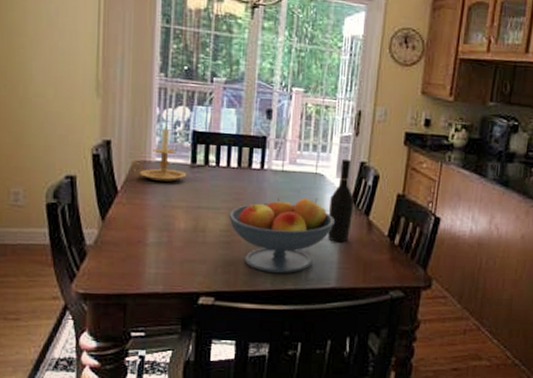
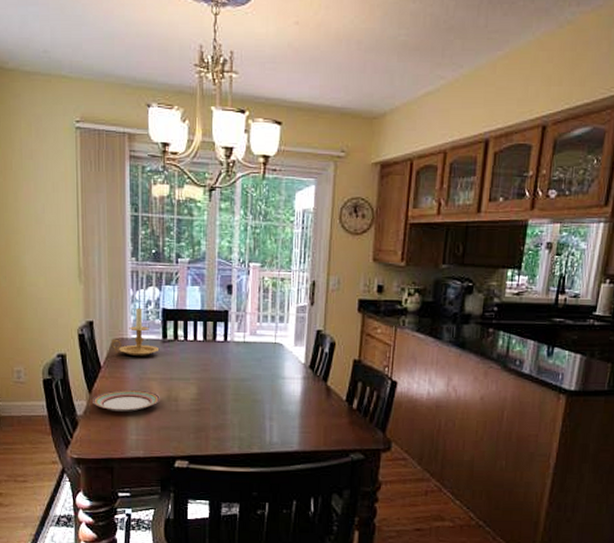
plate: none [106,217,185,243] -> present [93,389,160,412]
fruit bowl: present [229,198,335,274] -> none [198,366,294,439]
wine bottle: present [328,158,355,243] -> none [288,328,313,408]

